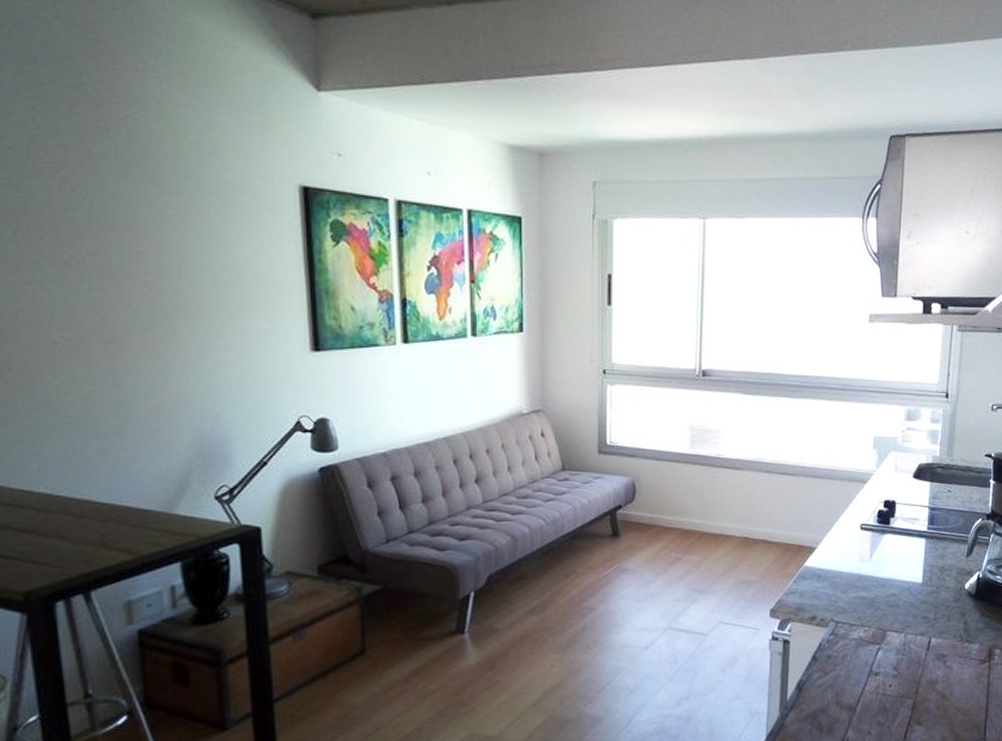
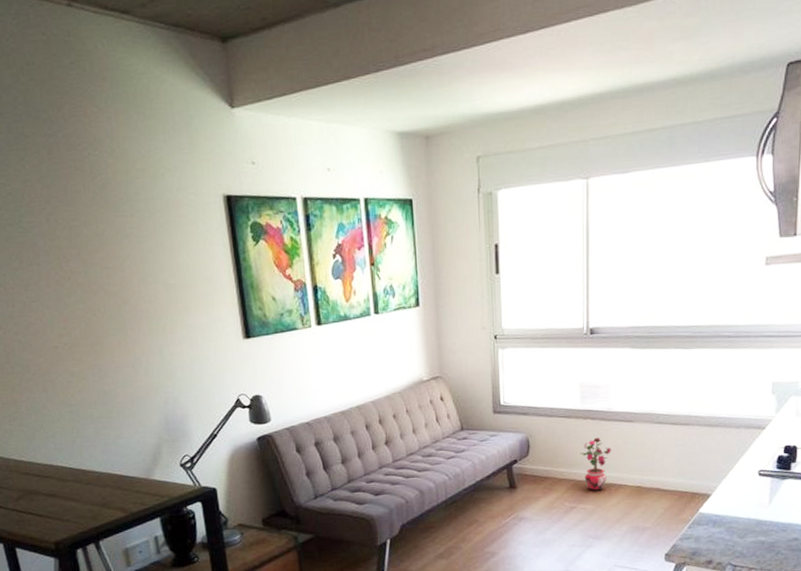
potted plant: none [688,484,720,541] -> present [580,437,611,491]

